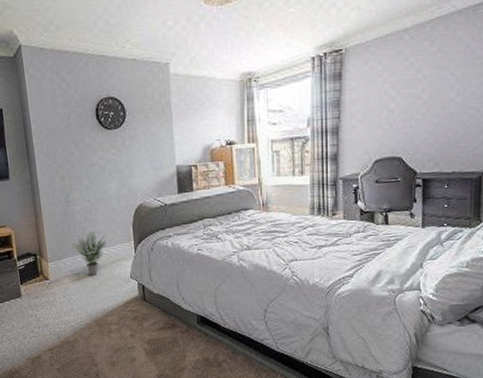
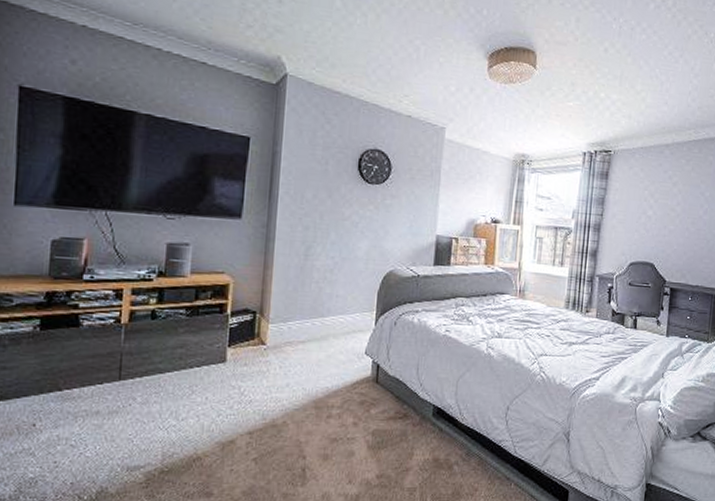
potted plant: present [73,231,106,276] -> none [303,294,344,346]

